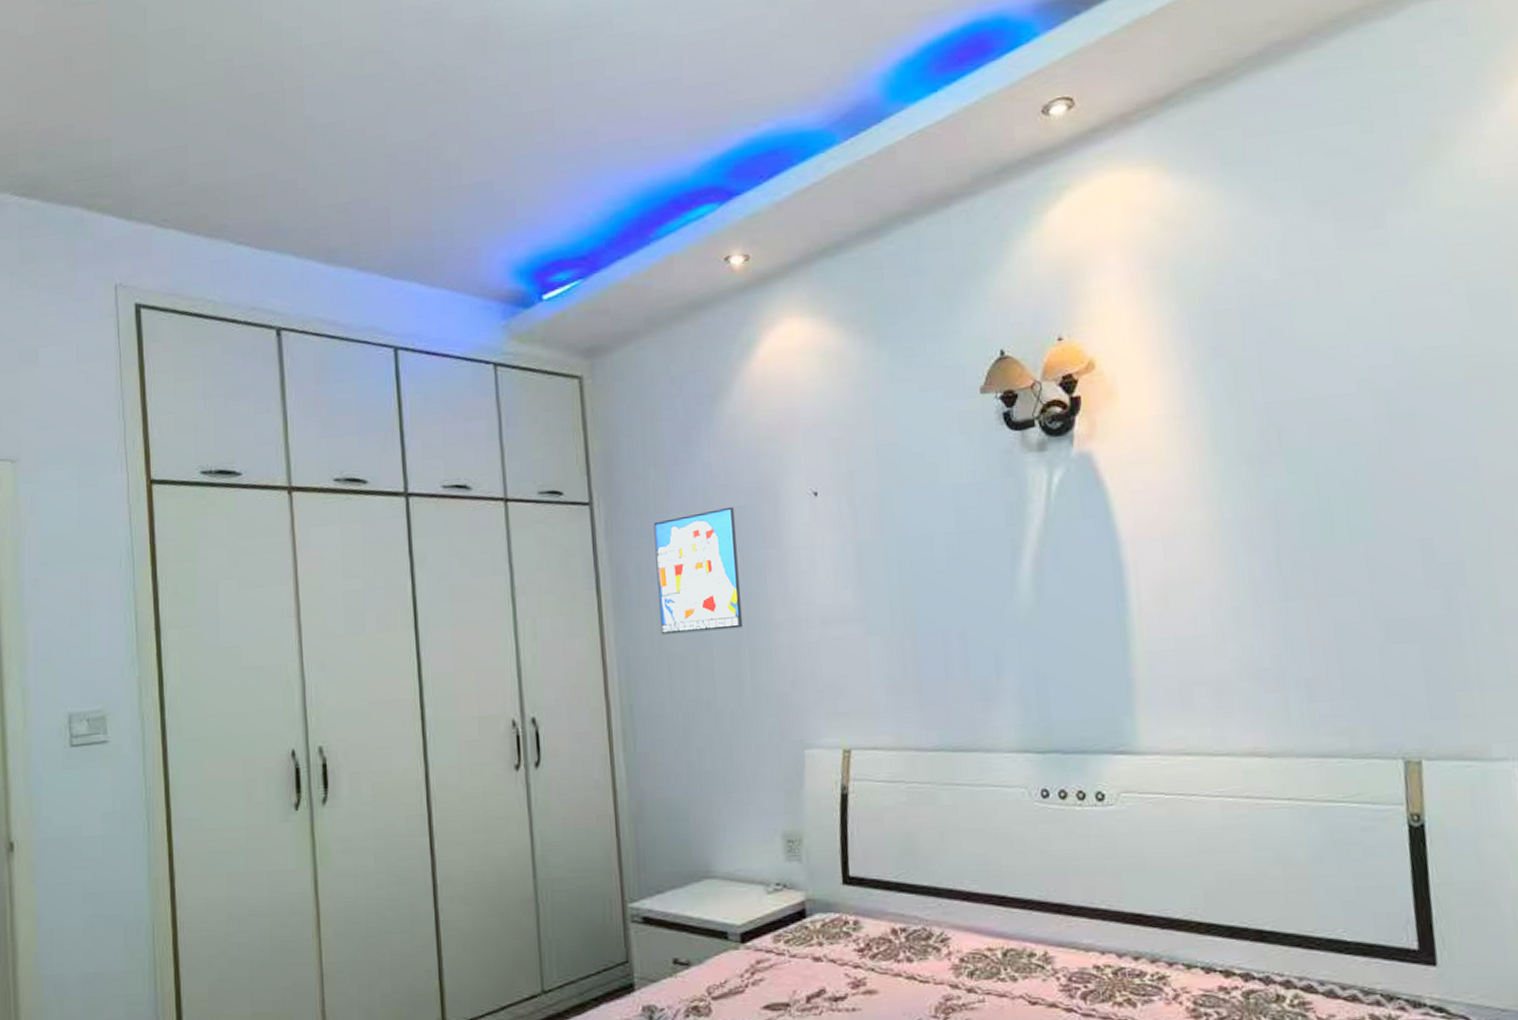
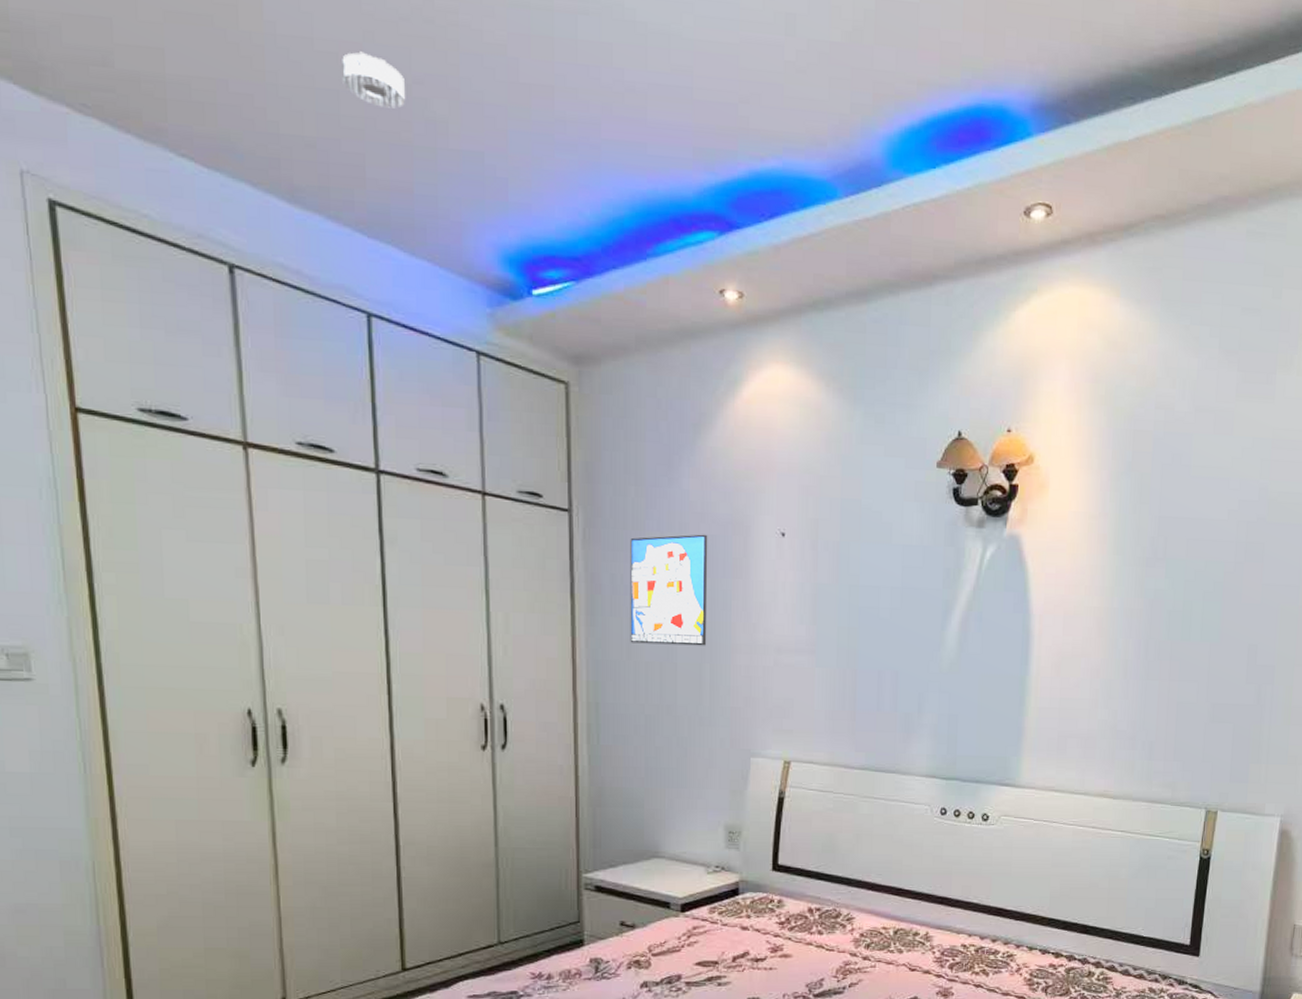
smoke detector: none [369,121,422,164] -> present [342,51,405,108]

